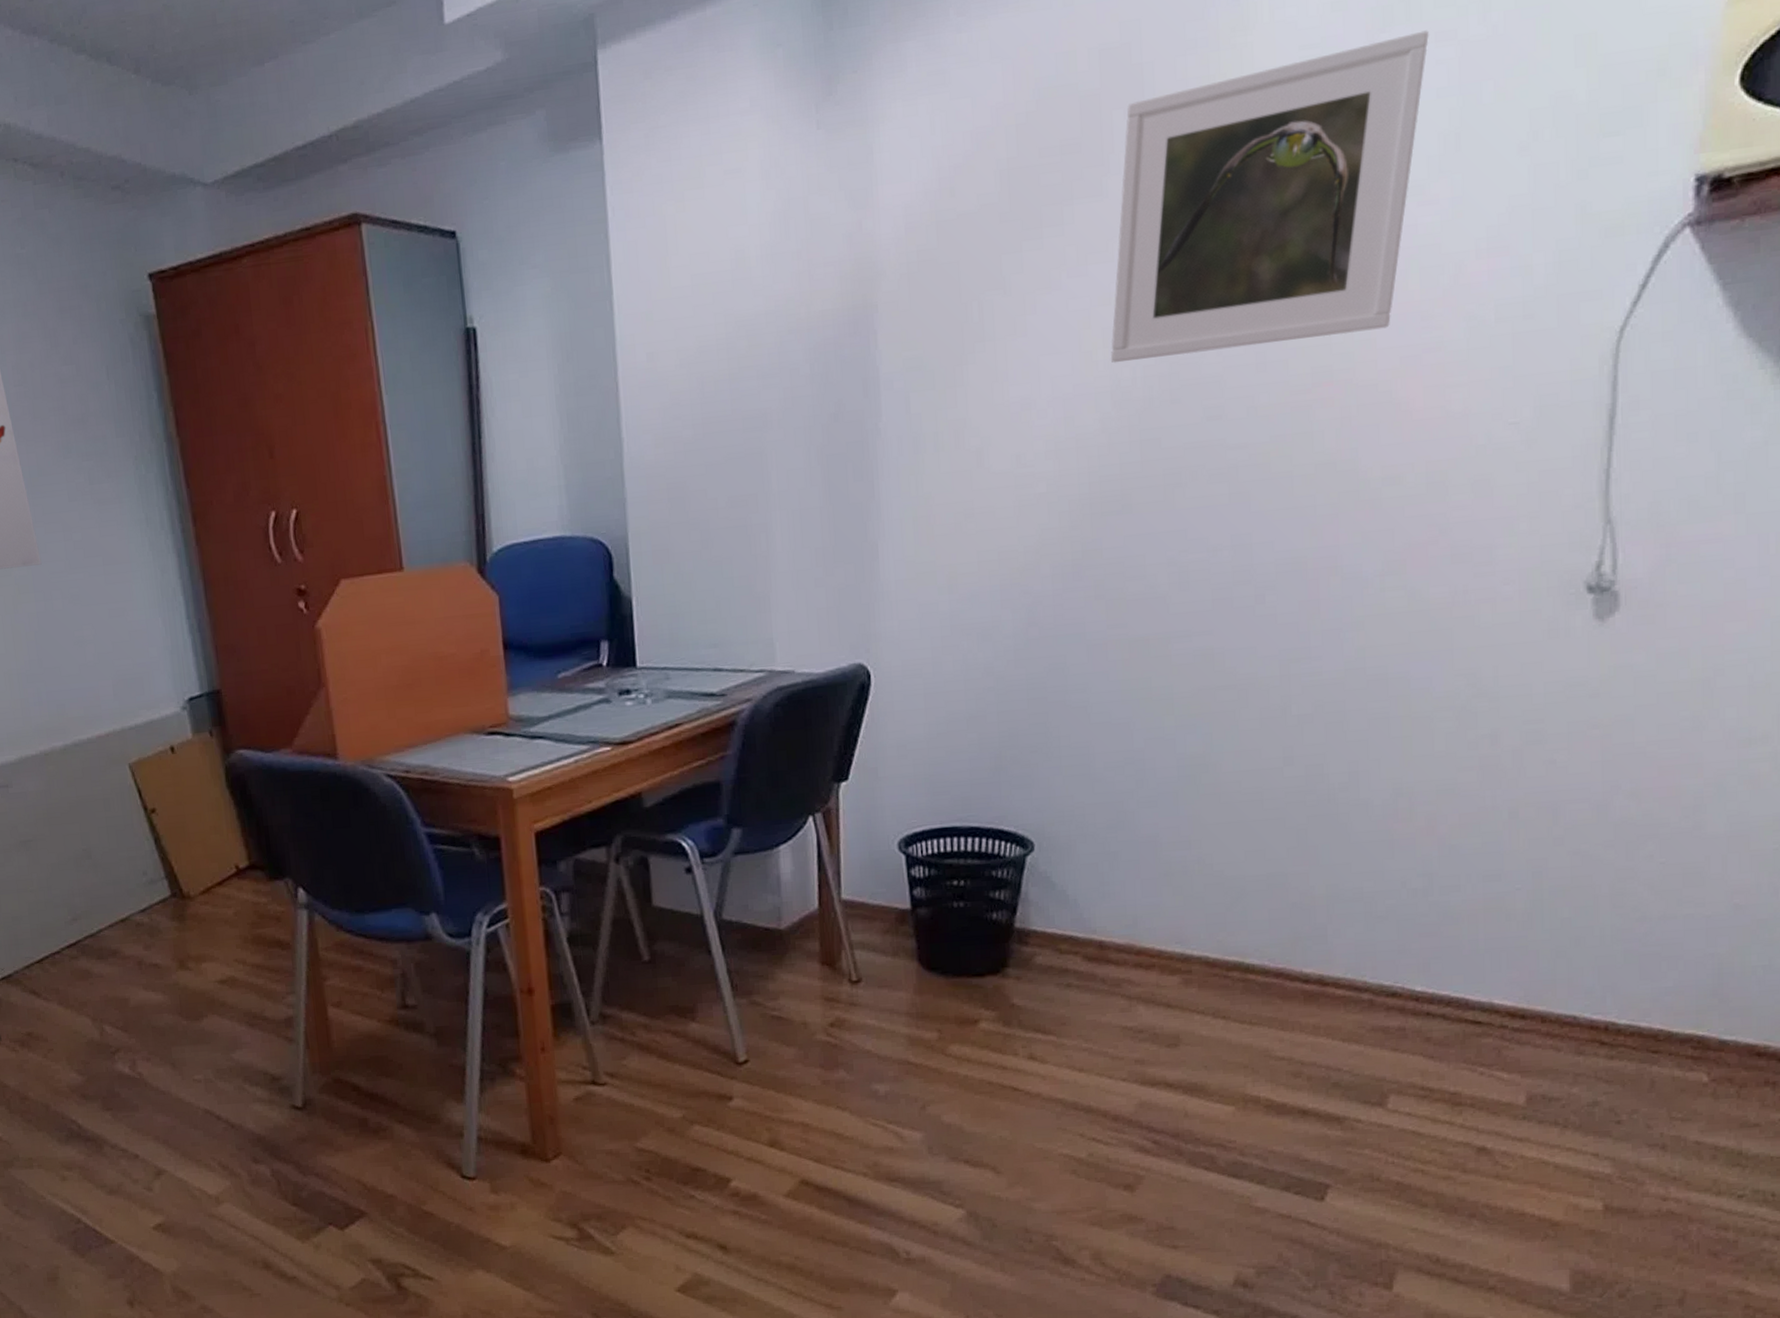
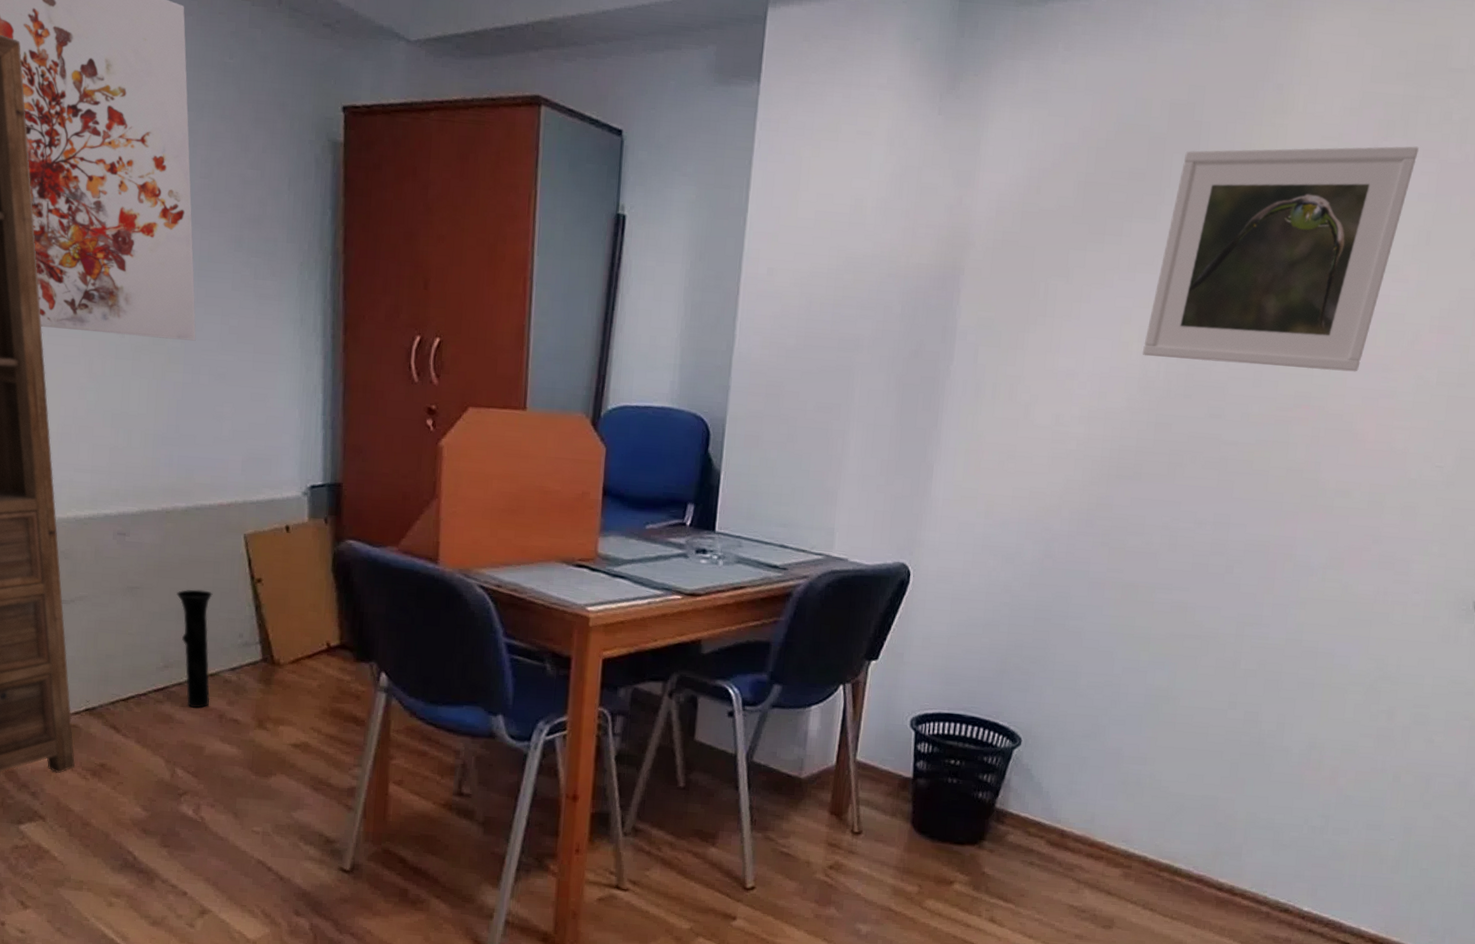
vase: none [71,831,126,959] -> present [176,589,213,709]

